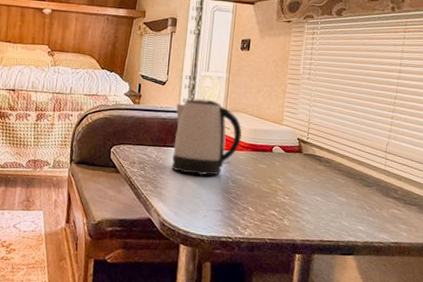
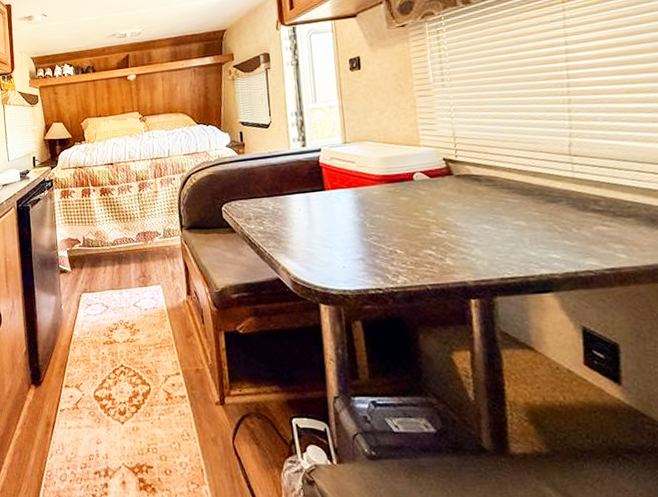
kettle: present [171,98,242,176] -> none [285,133,371,222]

